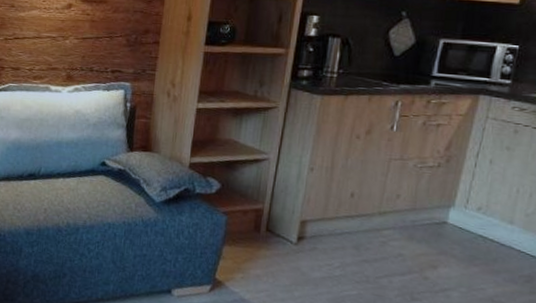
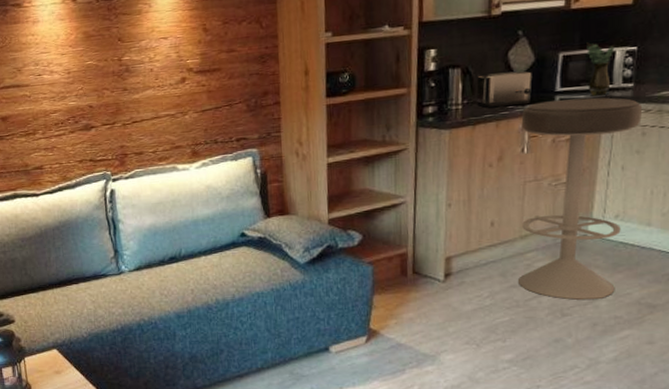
toaster: none [352,47,412,84] -> present [476,70,534,108]
bar stool: none [370,83,518,289] -> present [517,97,643,300]
vase: none [464,33,496,88] -> present [586,42,615,97]

